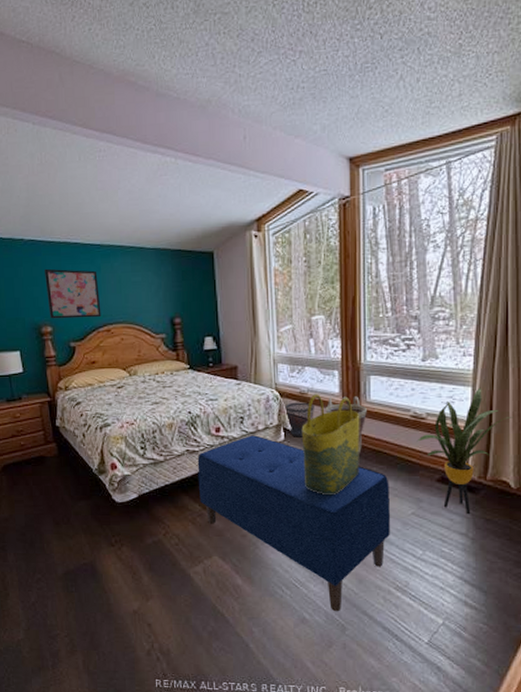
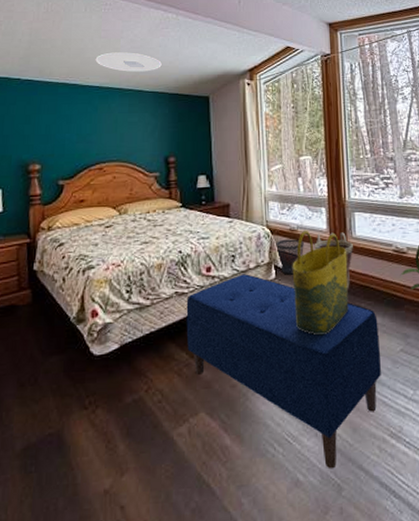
wall art: present [45,268,101,319] -> none [38,107,95,157]
ceiling light: none [94,205,162,227] -> present [95,52,162,72]

